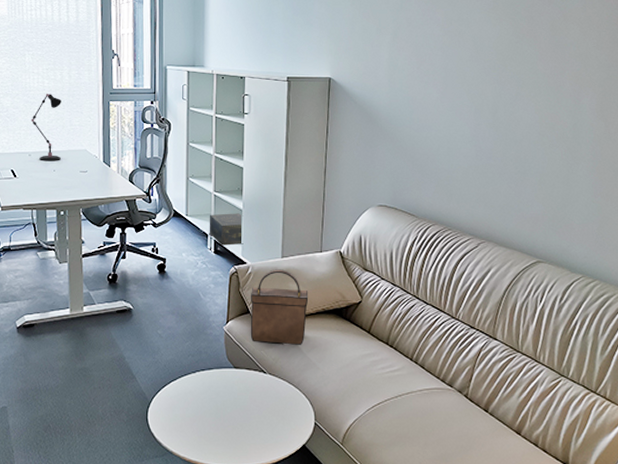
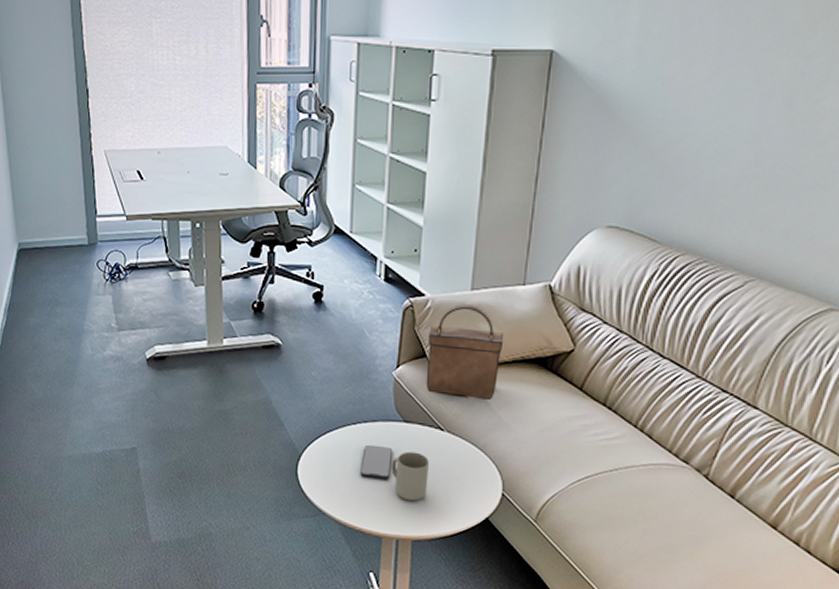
desk lamp: present [31,94,61,161] -> none [159,74,197,161]
phone: none [200,390,225,418] -> present [360,445,392,479]
decorative box: present [209,213,244,246] -> none [378,231,424,273]
cup: none [225,393,255,436] -> present [391,451,429,502]

